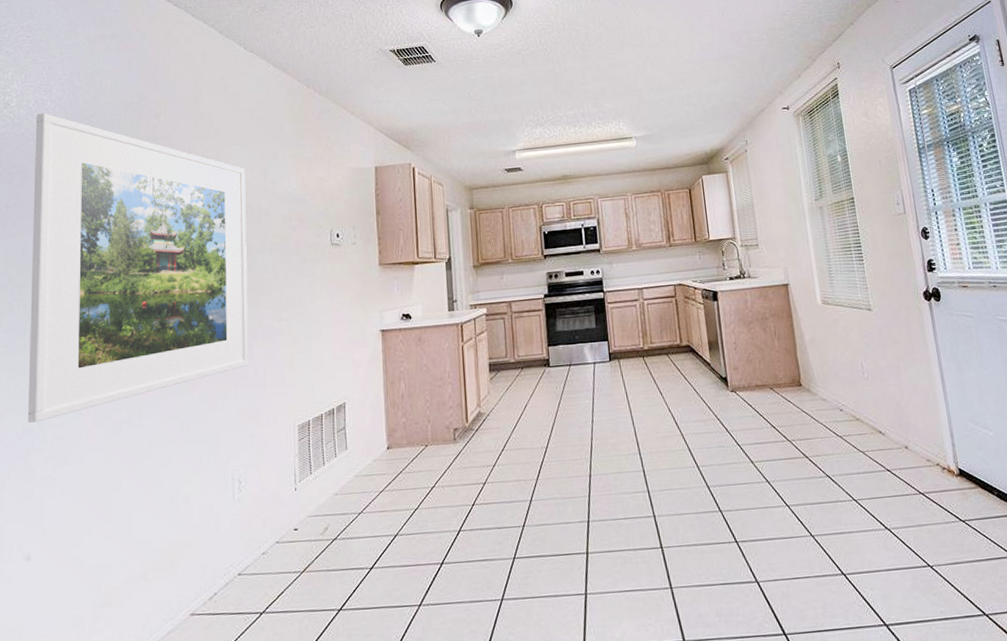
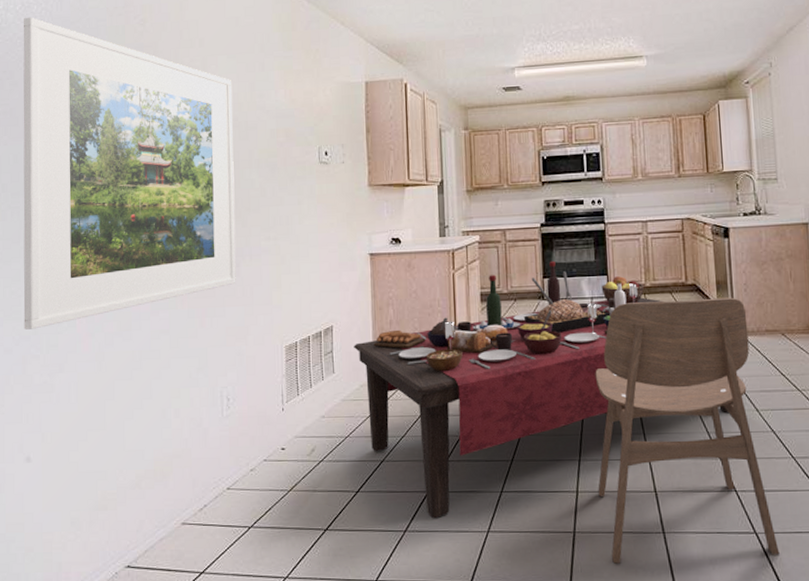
dining table: none [366,329,726,591] -> present [354,260,729,519]
chair: none [600,356,780,623] -> present [595,297,780,564]

